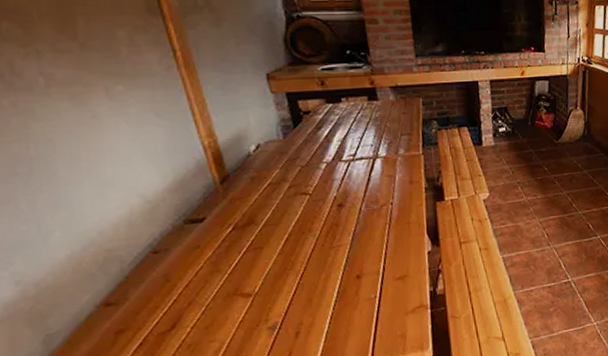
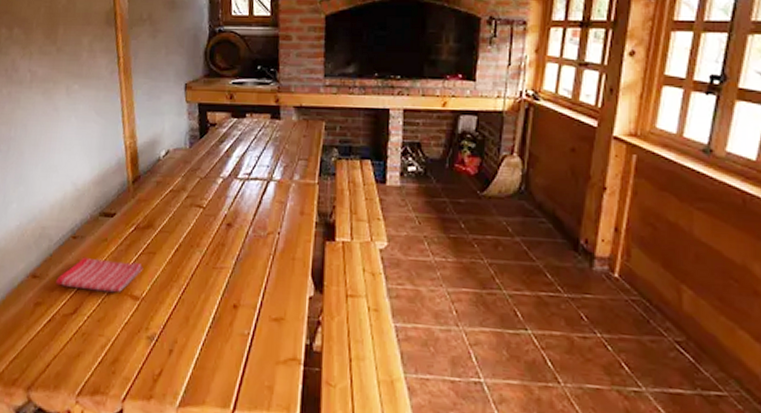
dish towel: none [140,261,251,307] -> present [56,257,144,293]

